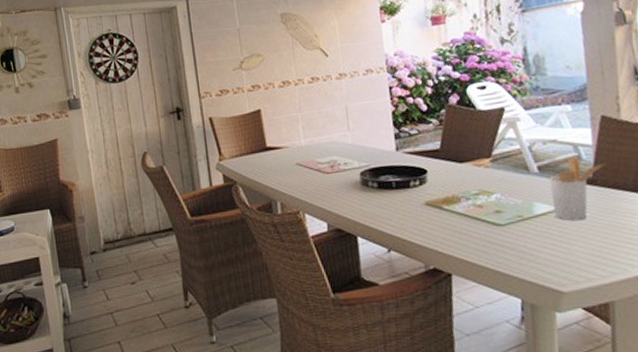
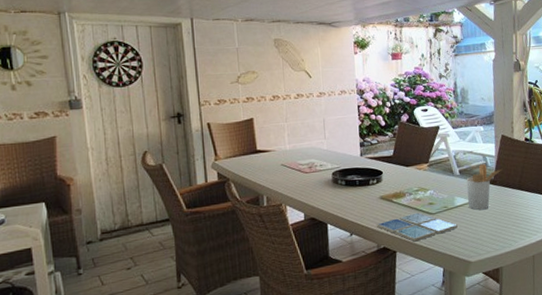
drink coaster: none [422,223,540,263] -> present [377,212,458,242]

